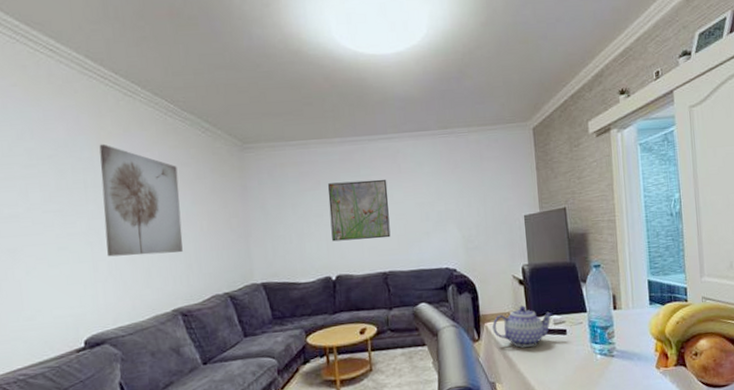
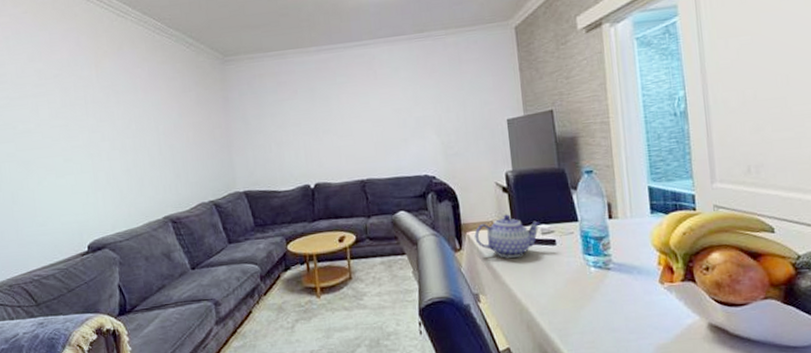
wall art: present [99,144,183,257] -> none [97,62,171,168]
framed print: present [327,179,391,242] -> none [305,86,368,150]

